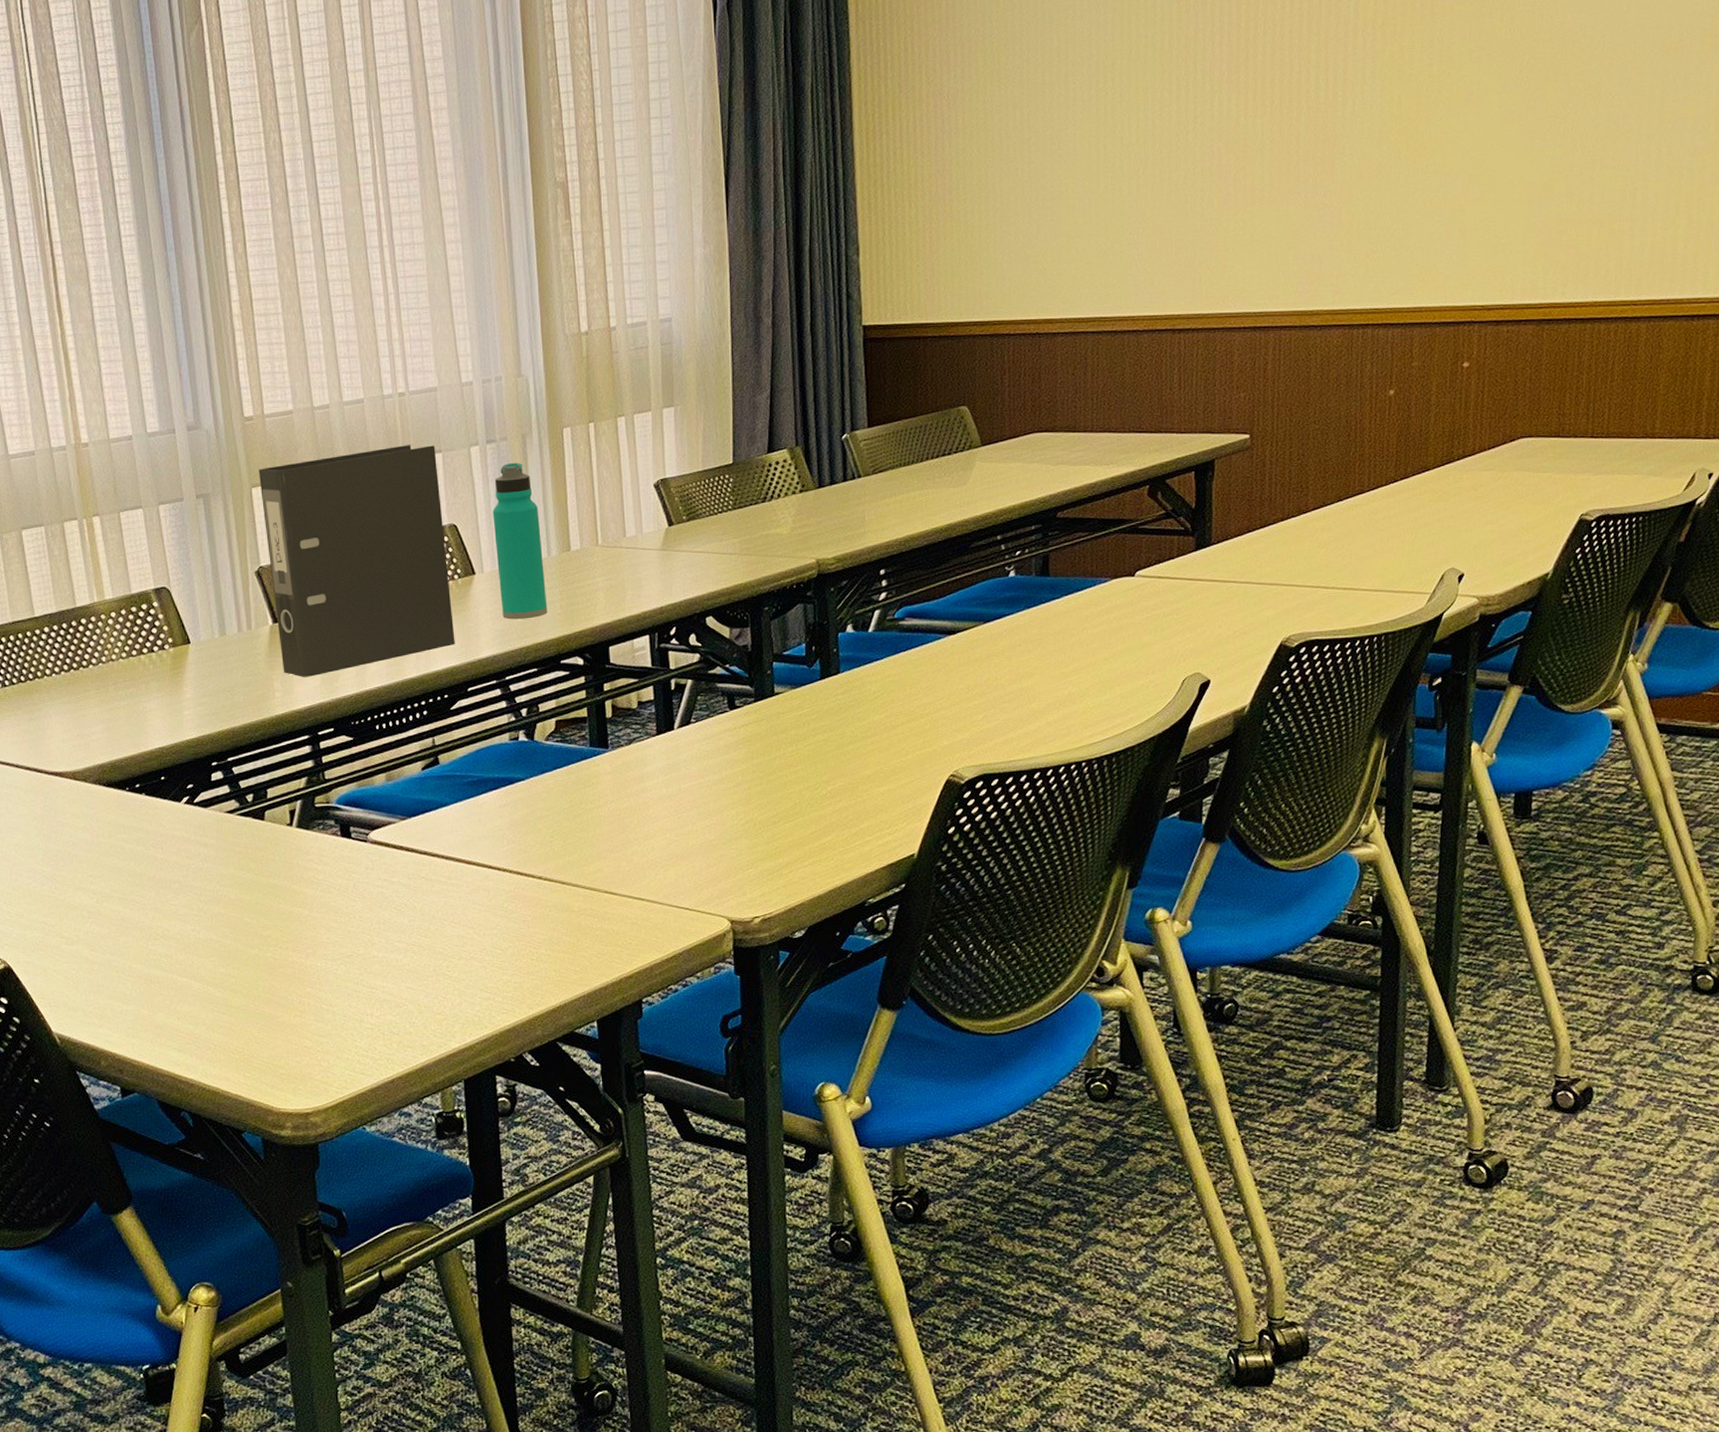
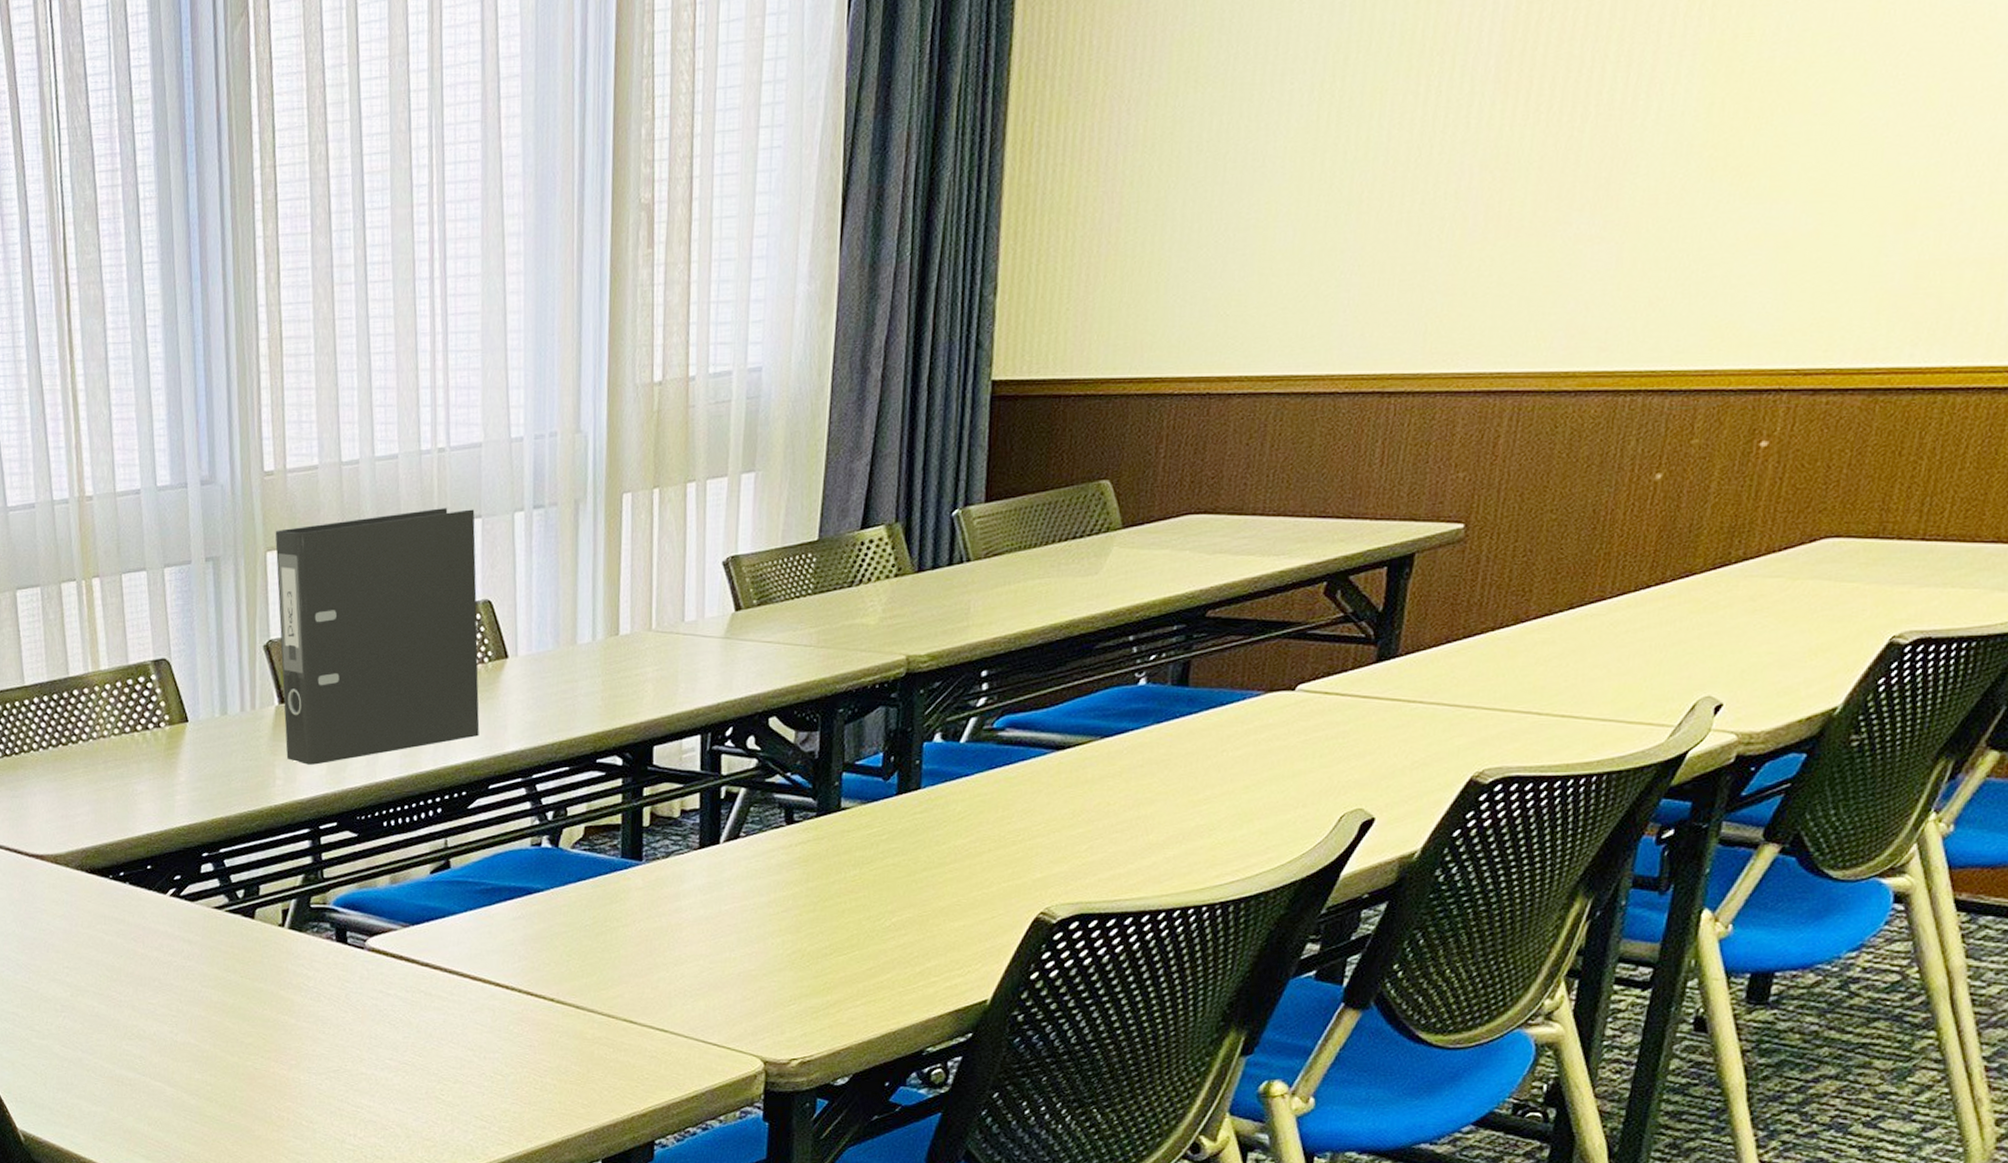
water bottle: present [493,462,548,620] -> none [533,531,587,711]

